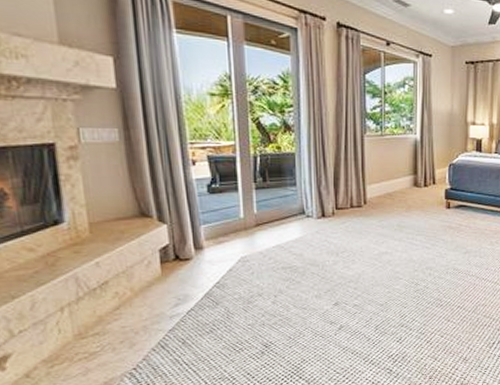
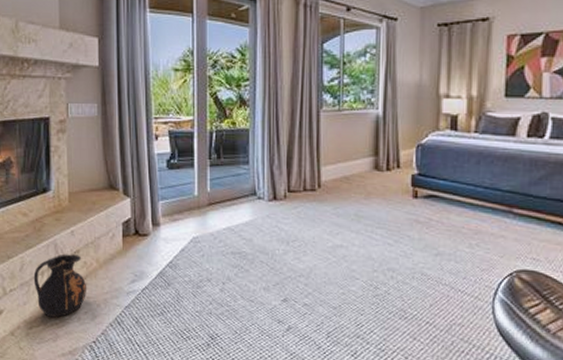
ceramic jug: none [49,286,121,353] -> present [33,254,86,318]

